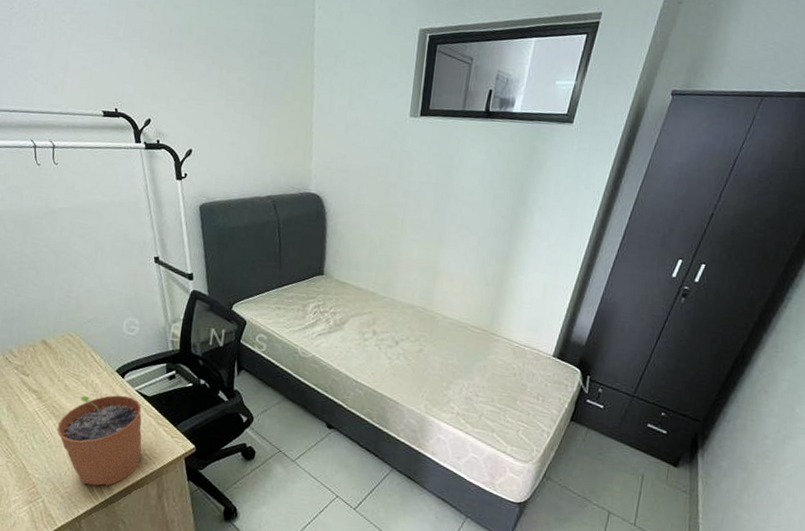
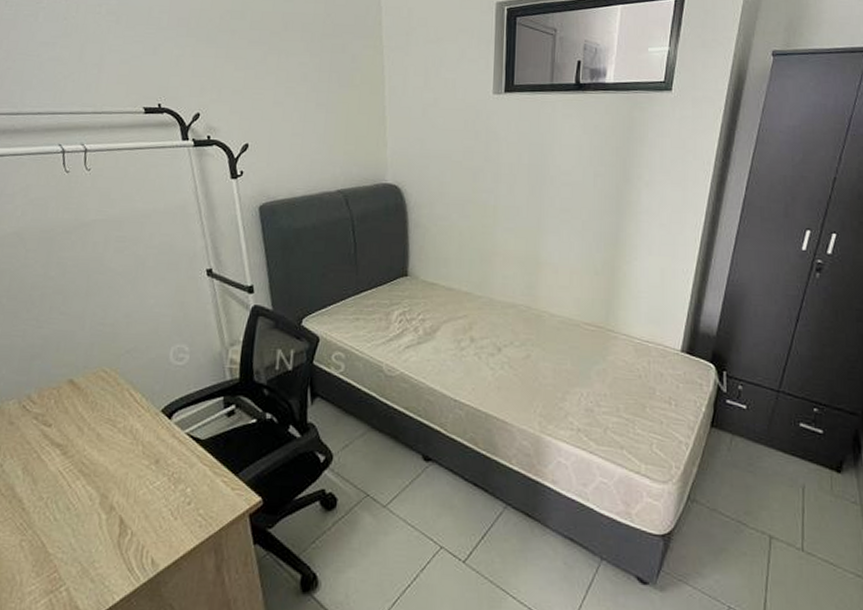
plant pot: present [57,395,142,486] -> none [86,441,195,563]

